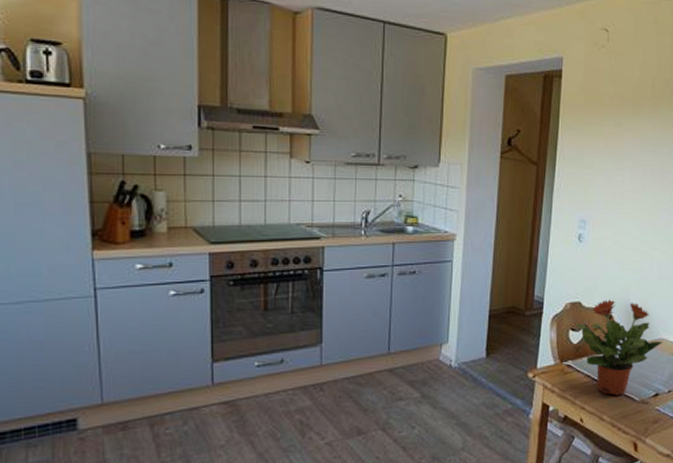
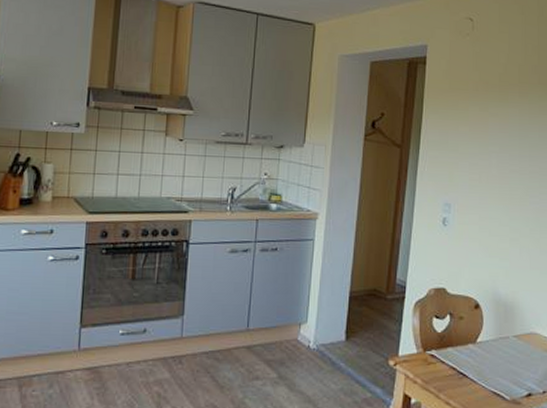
potted plant: present [575,299,664,396] -> none [439,287,537,393]

